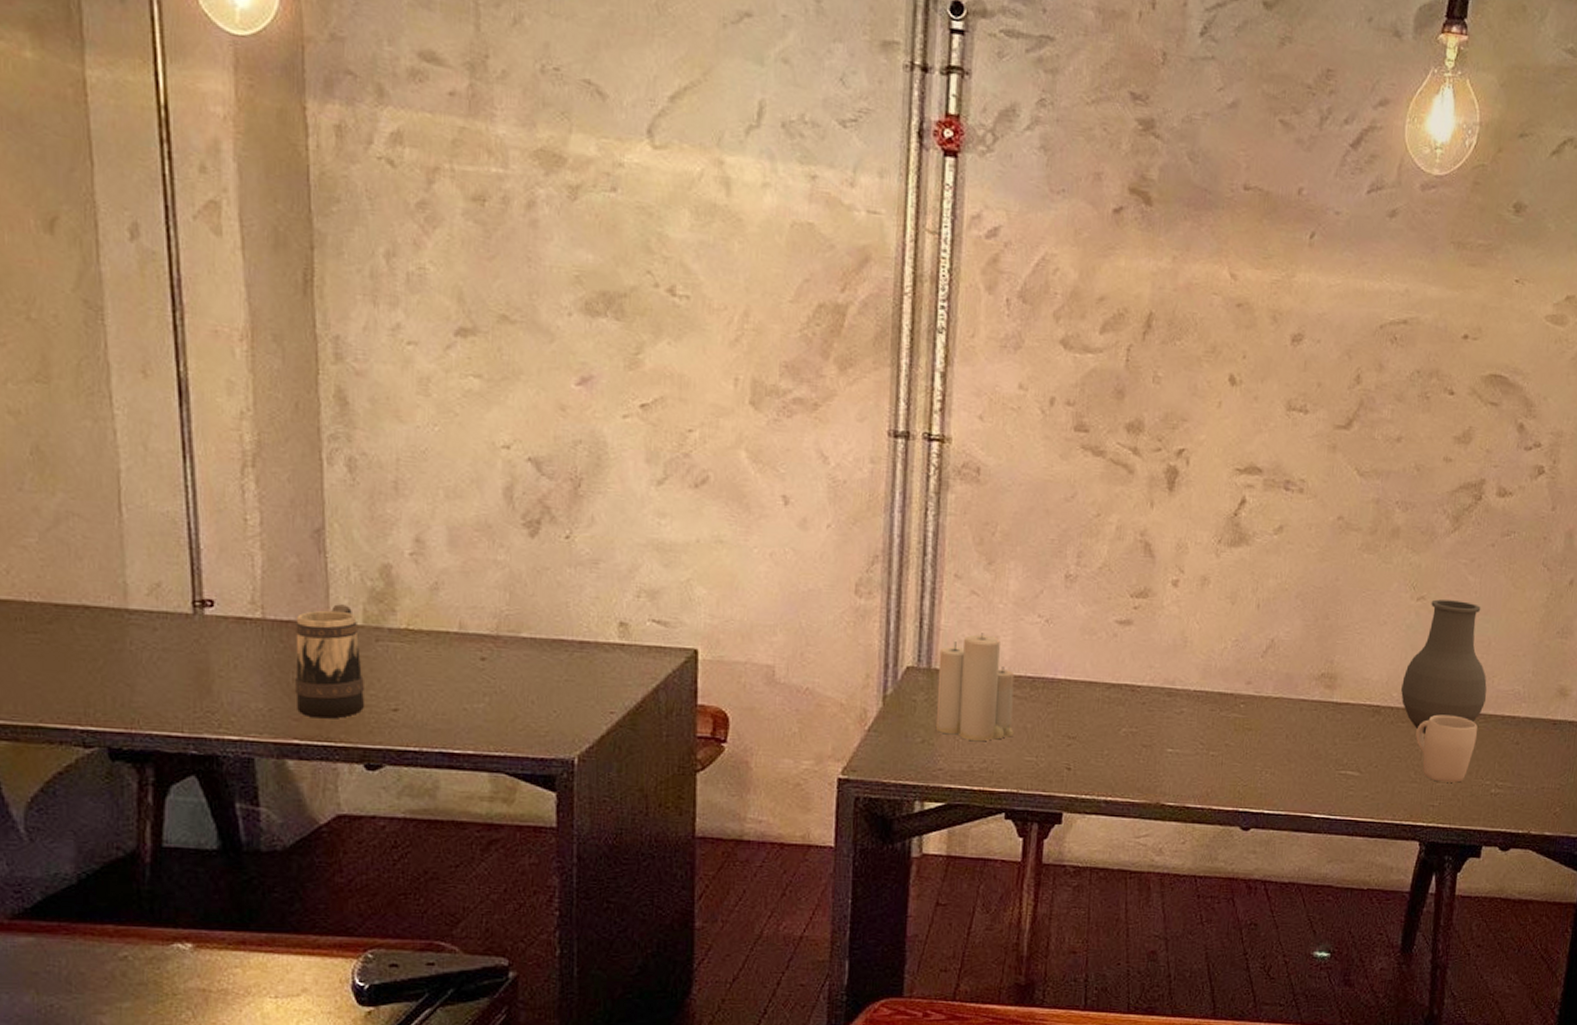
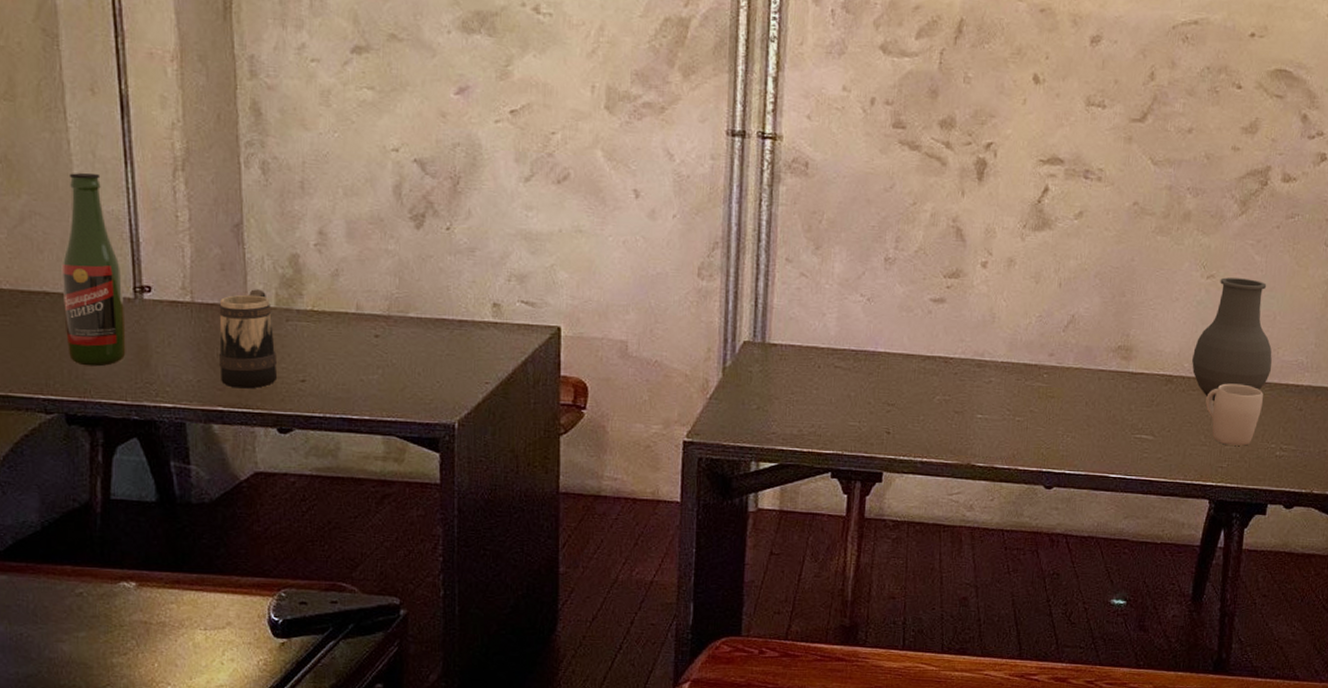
beer bottle: none [105,467,183,693] -> present [61,172,126,367]
candle: present [935,633,1015,742] -> none [769,311,840,409]

